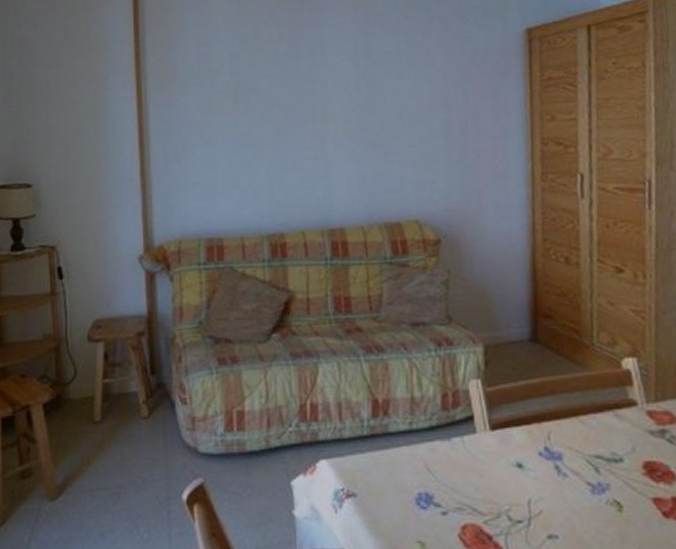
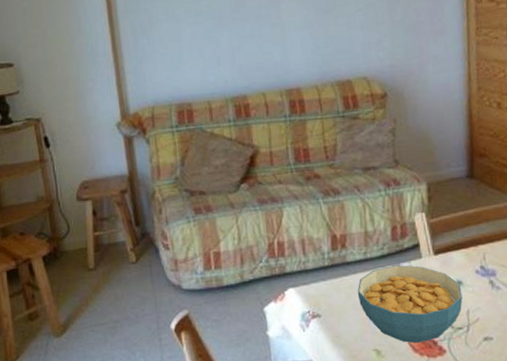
cereal bowl: none [400,440,523,537] -> present [357,265,463,344]

